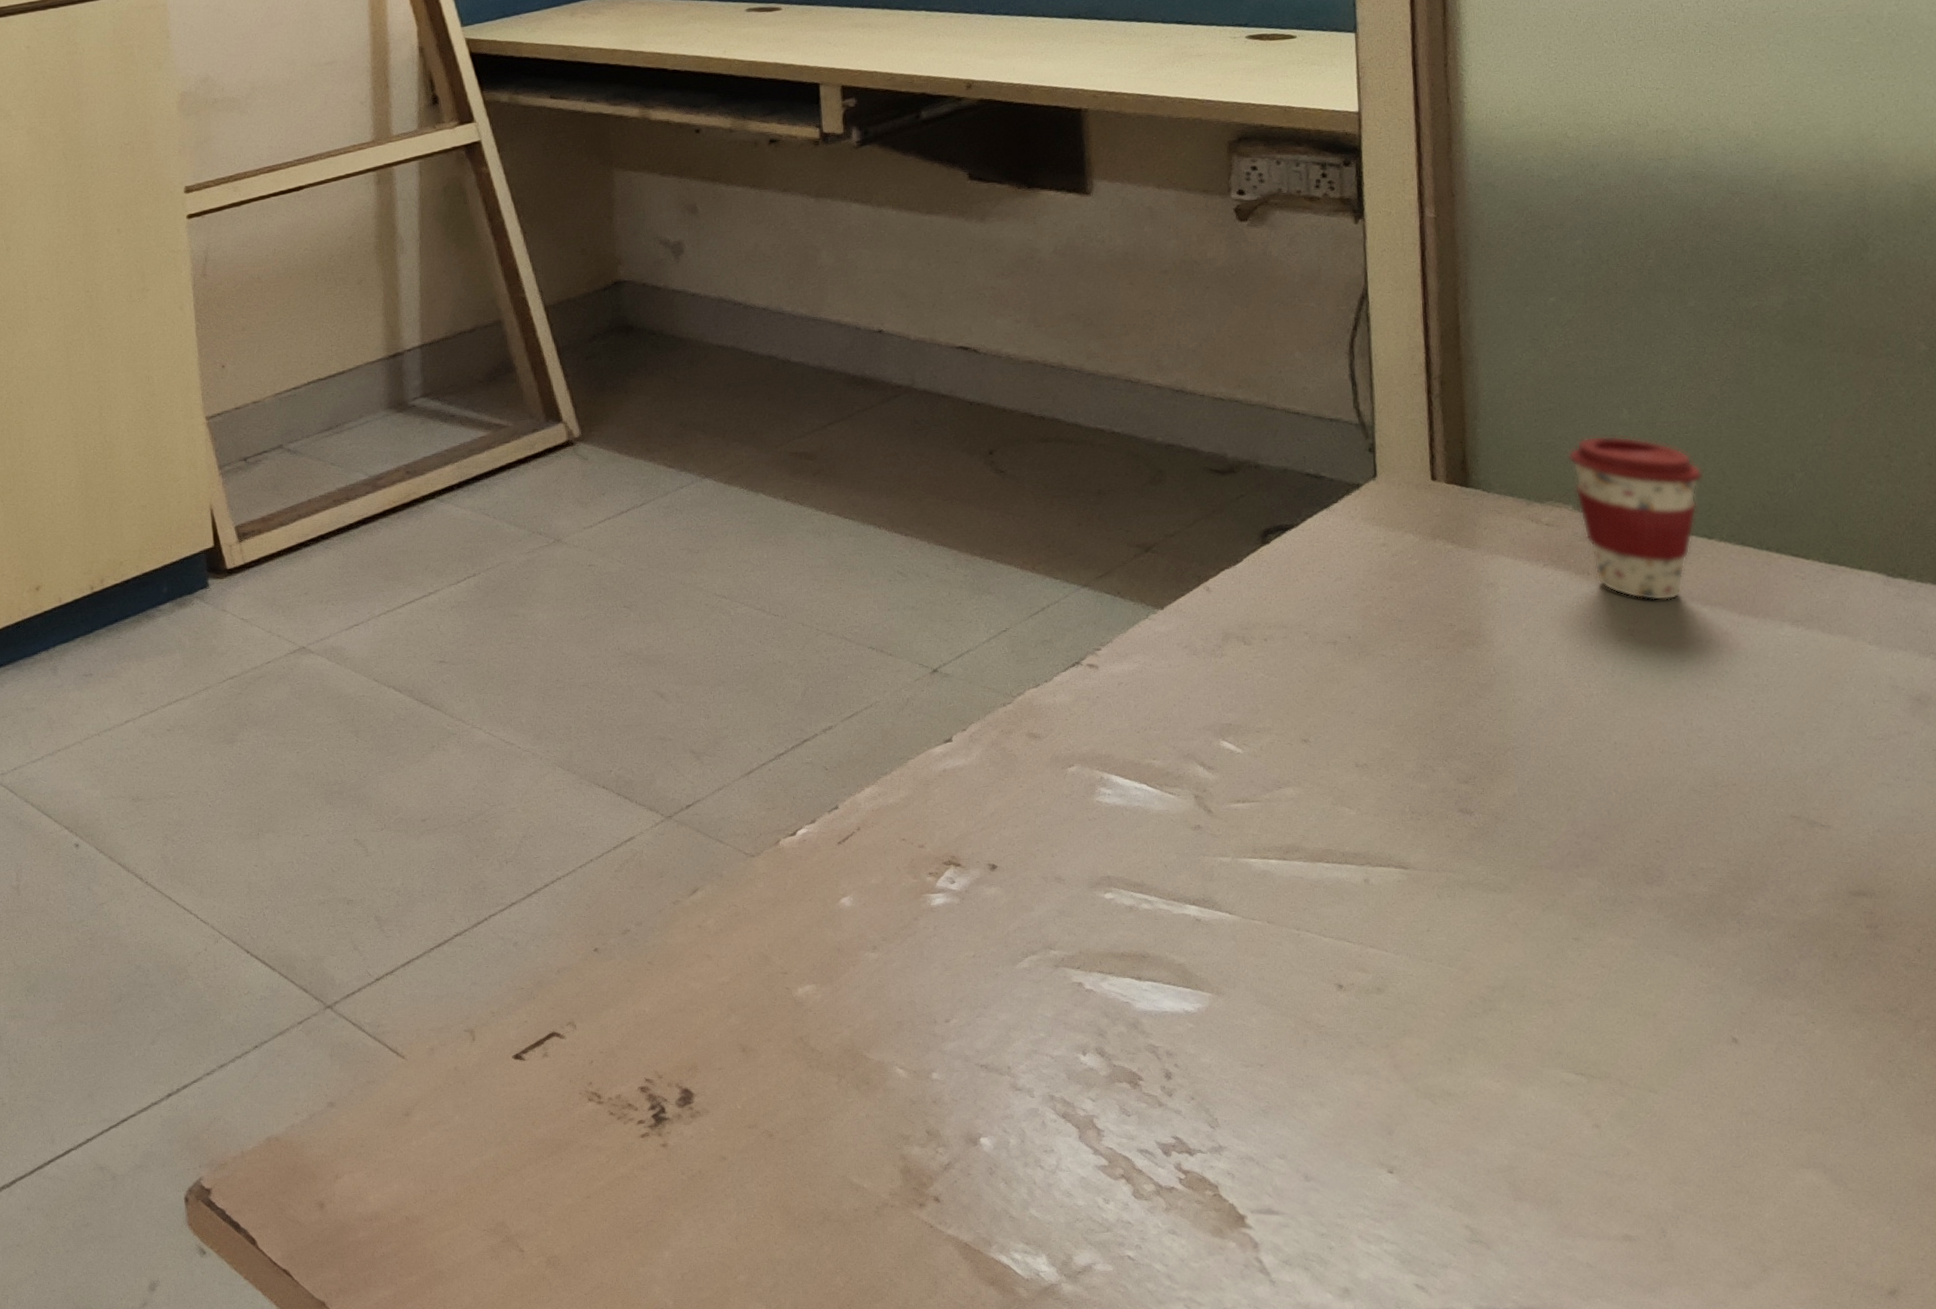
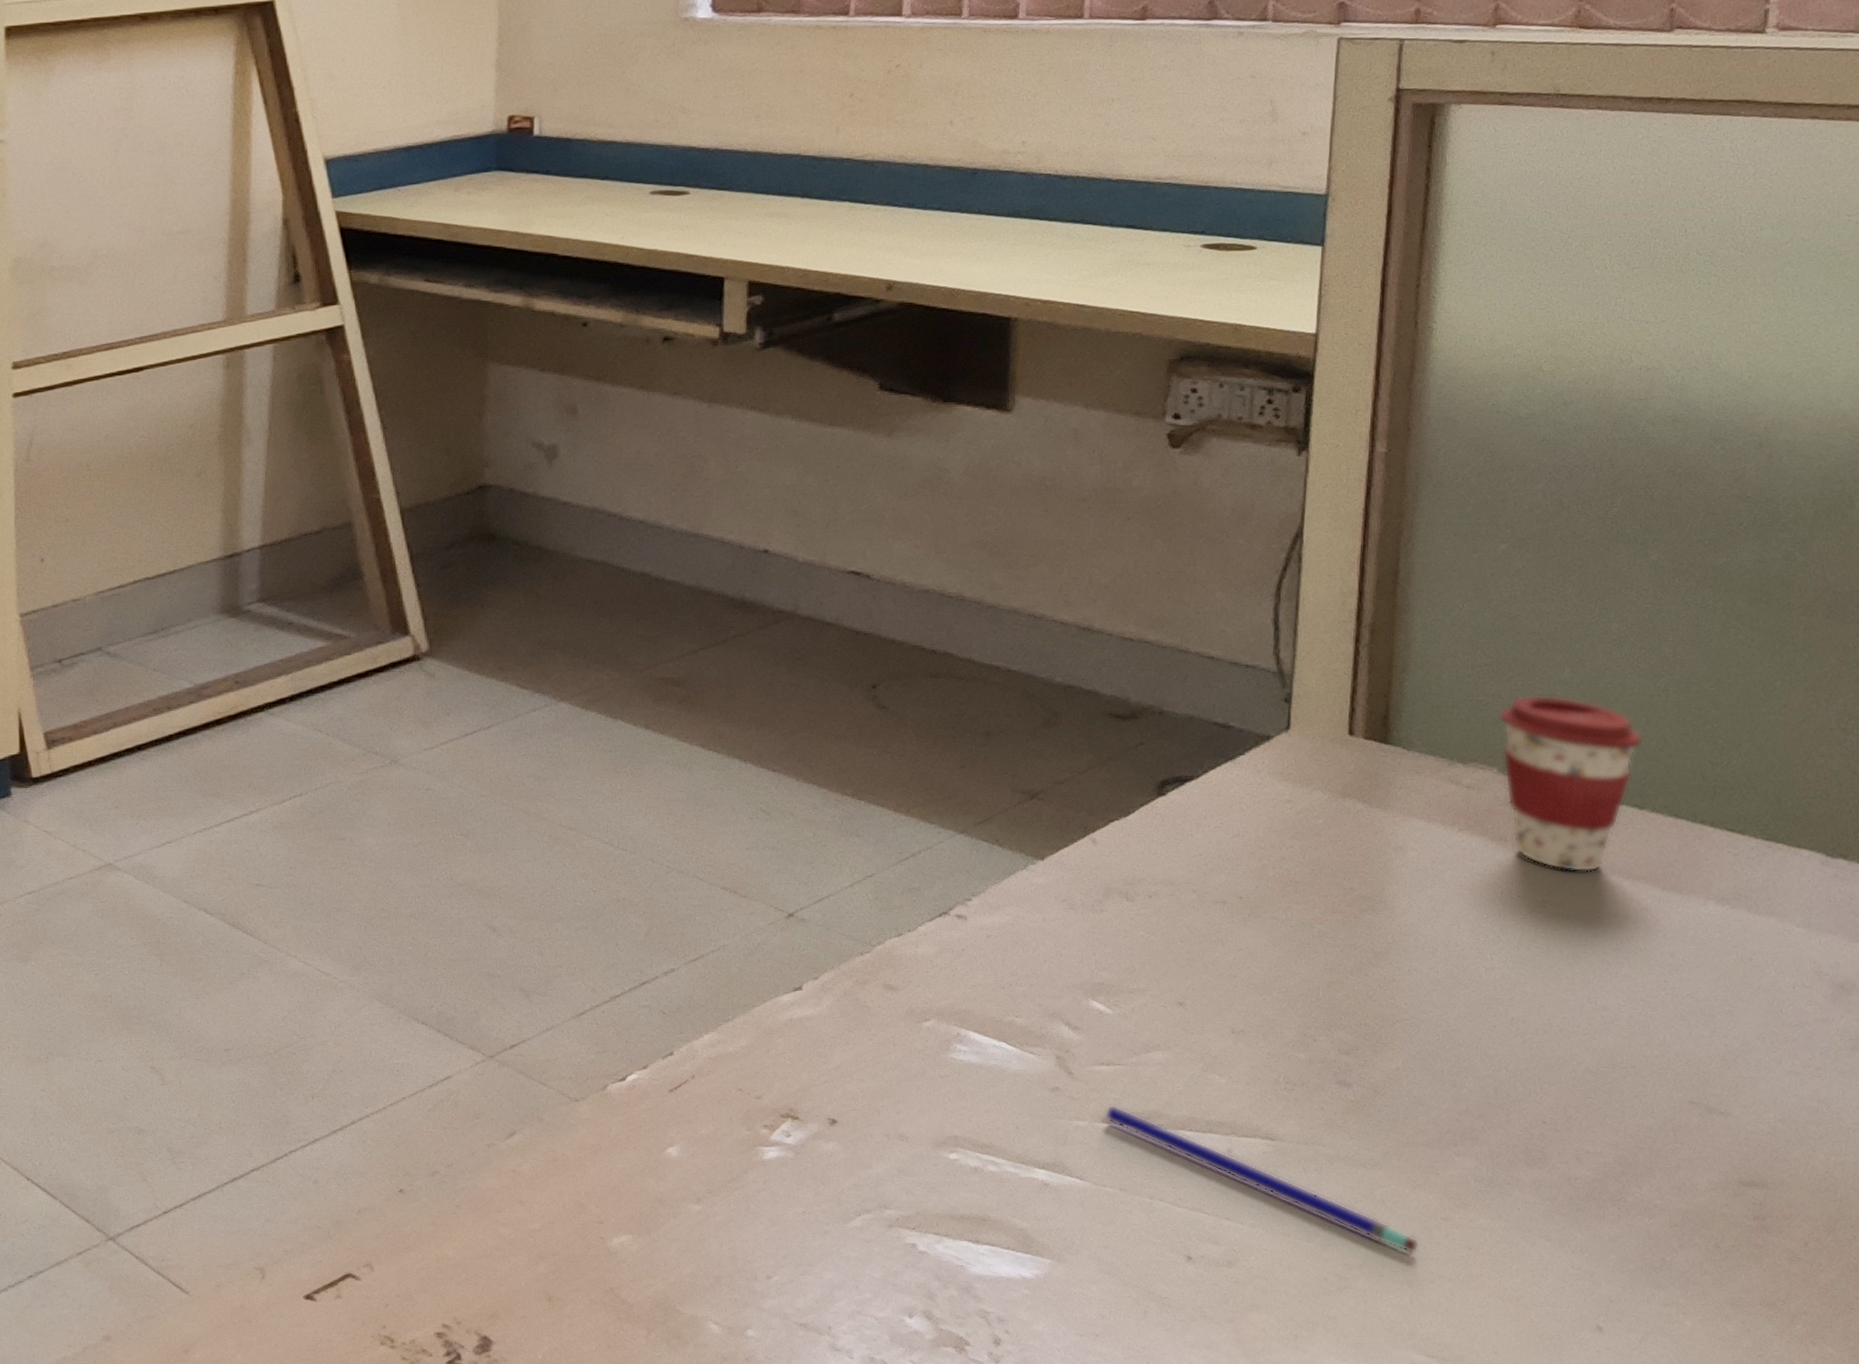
pen: none [1245,841,1555,974] -> present [1104,1105,1419,1254]

